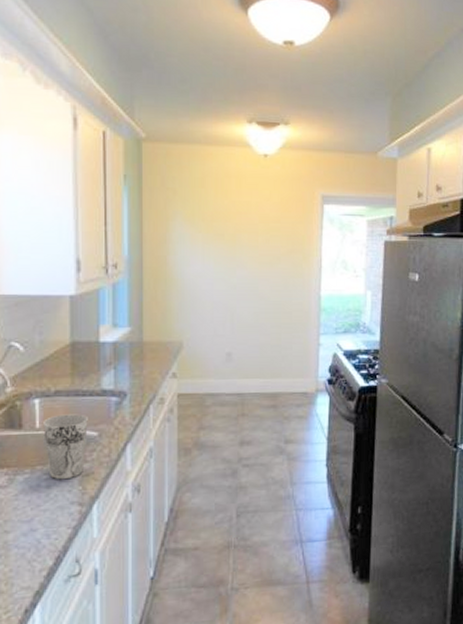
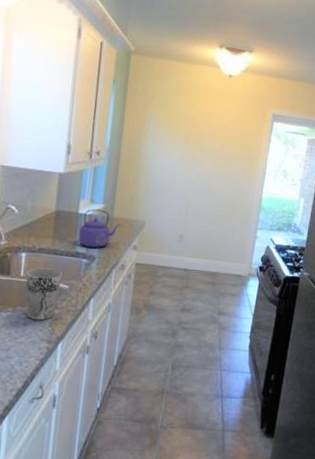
kettle: none [103,335,154,383] -> present [78,209,121,249]

